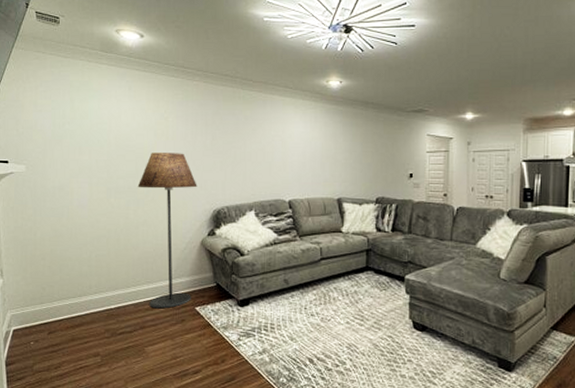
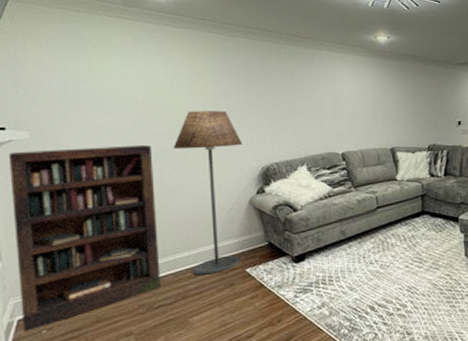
bookcase: none [10,182,123,341] -> present [8,144,161,332]

